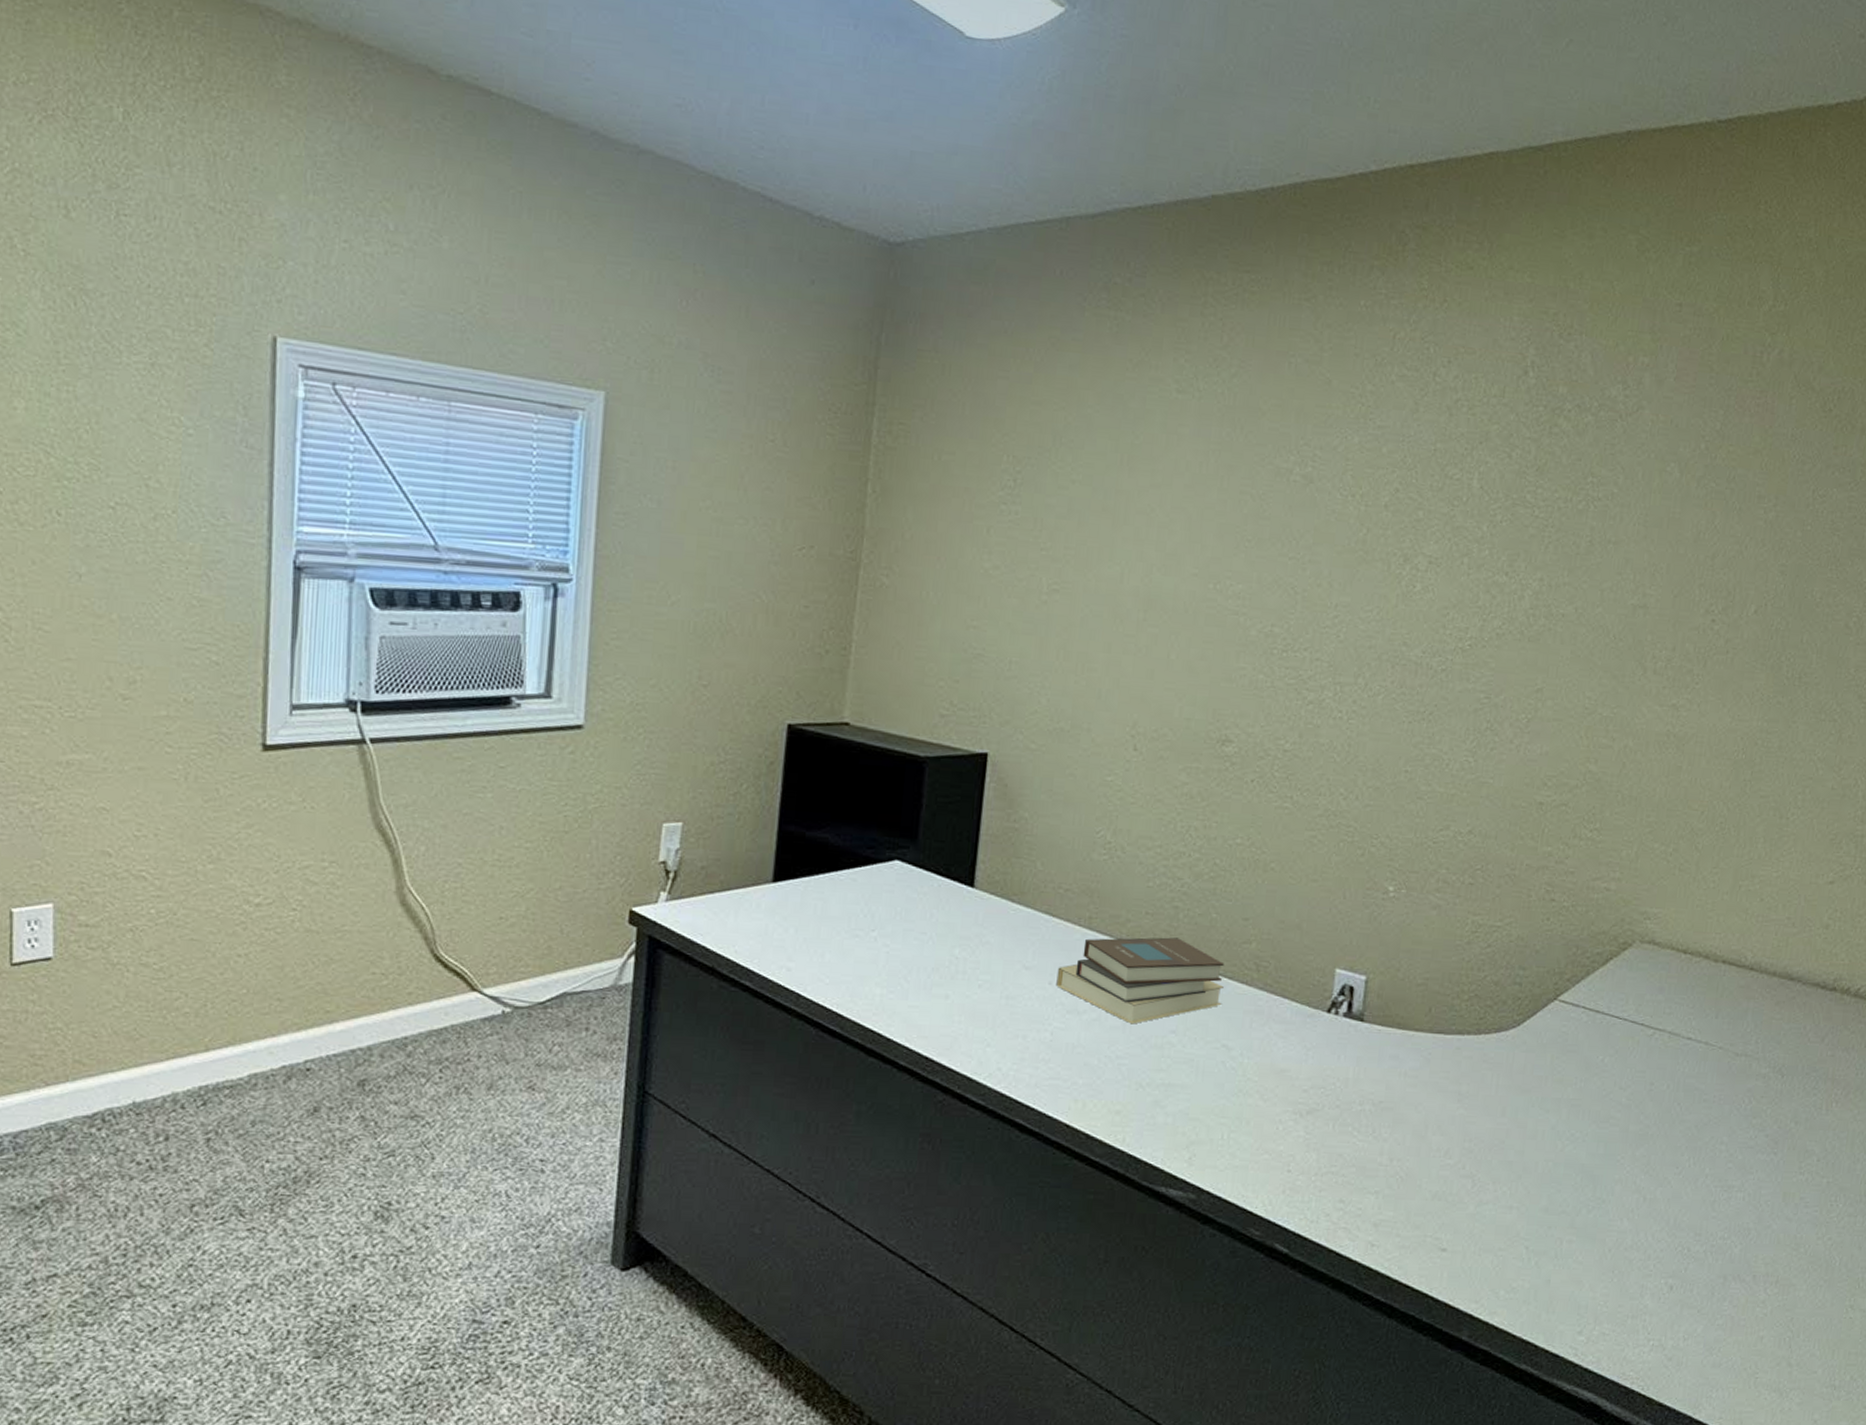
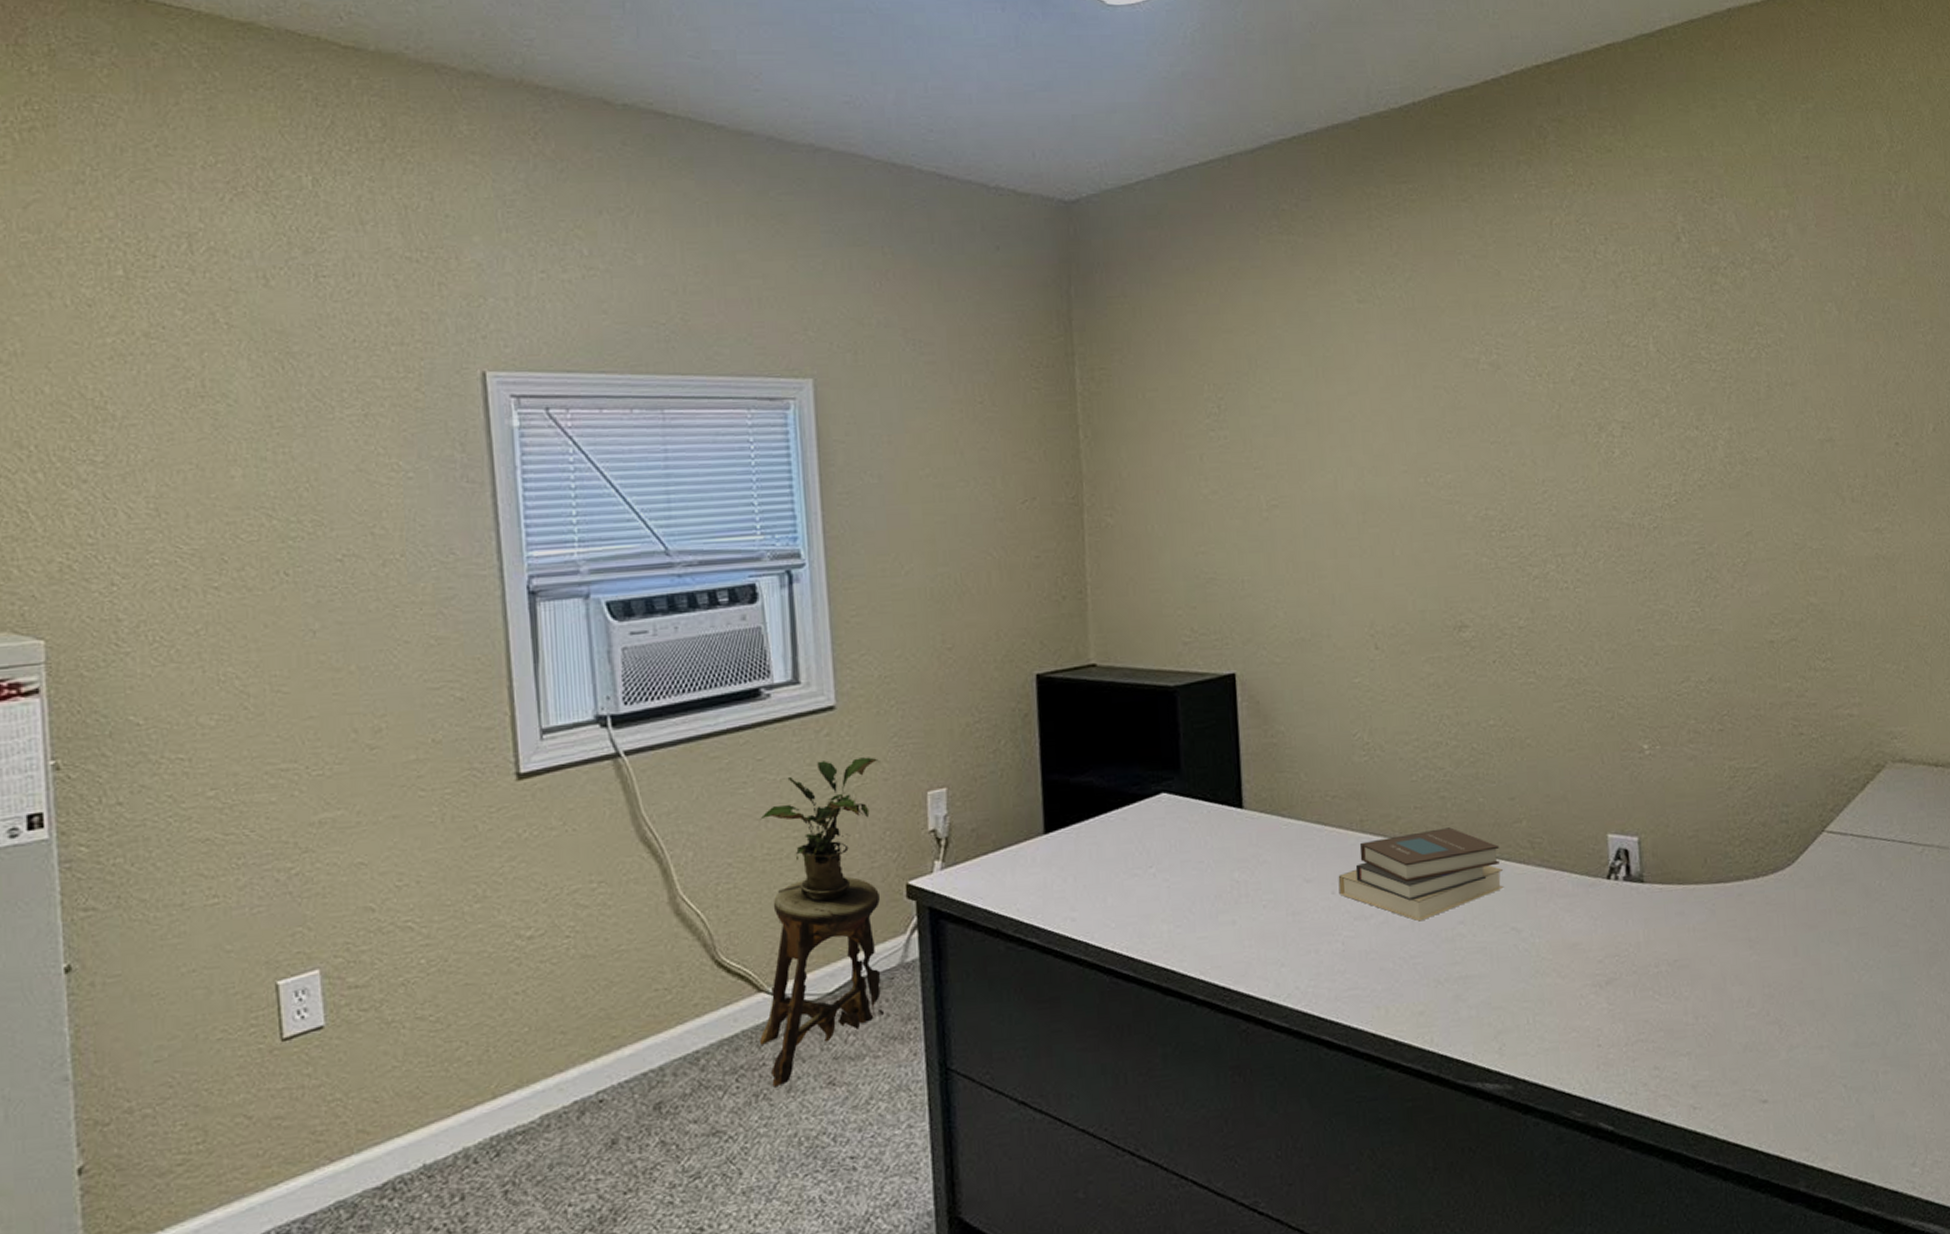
plant: none [468,777,621,1083] -> present [758,757,885,1087]

